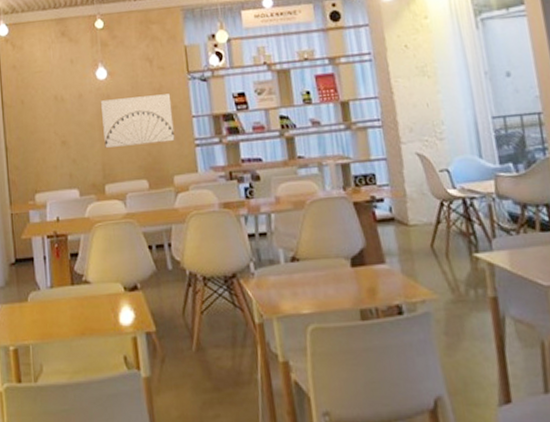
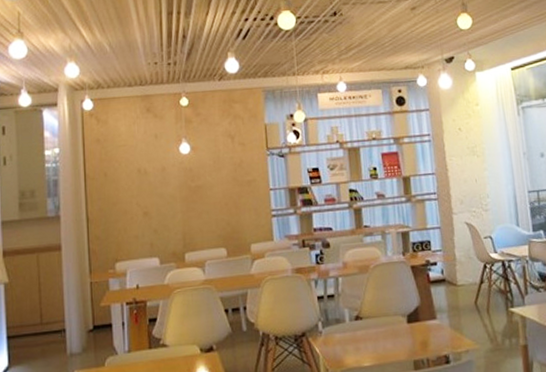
wall art: present [101,94,175,148] -> none [184,168,253,218]

